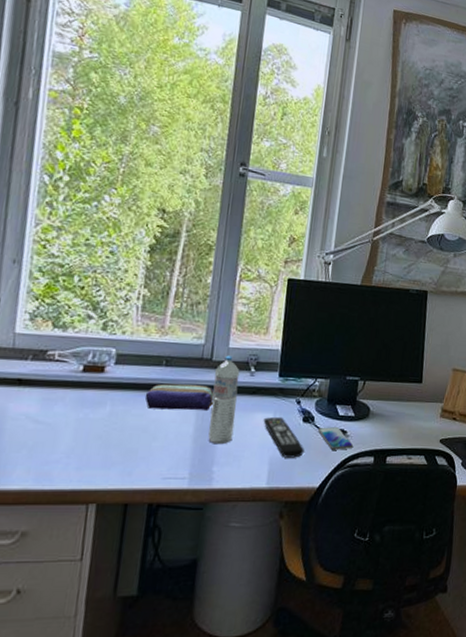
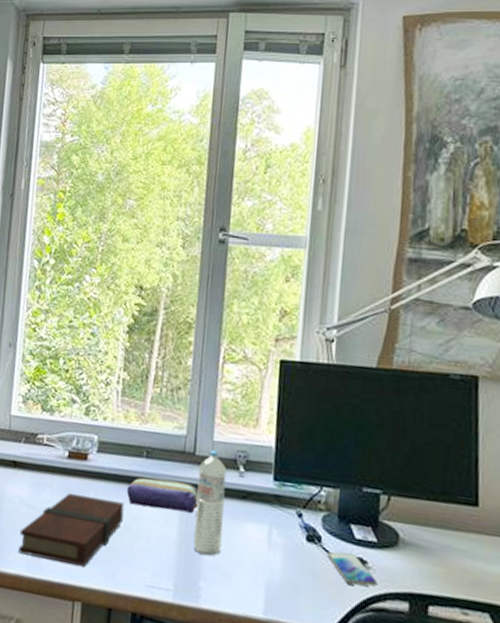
book: none [24,404,143,472] -> present [18,492,125,568]
remote control: present [263,416,304,458] -> none [256,529,310,587]

